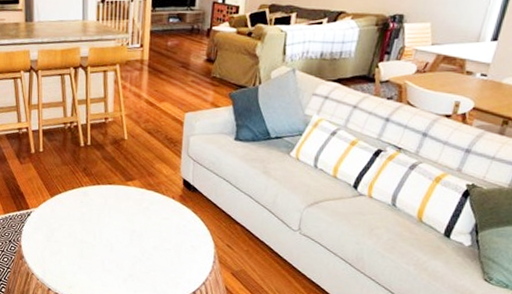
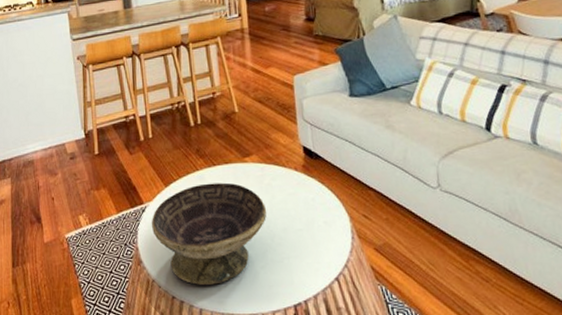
decorative bowl: none [35,199,142,284] -> present [151,182,267,285]

